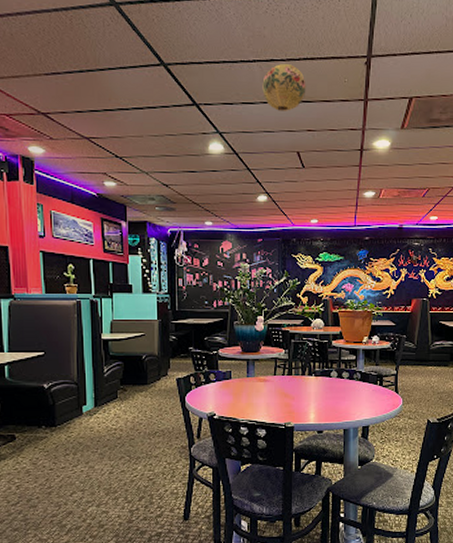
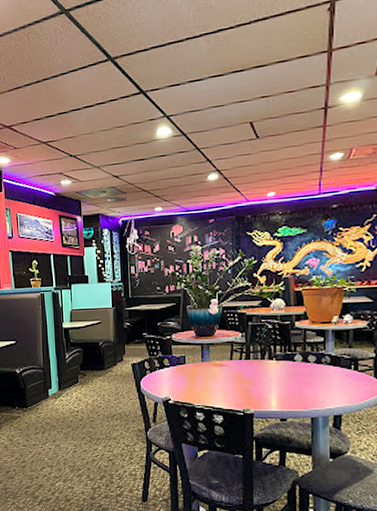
paper lantern: present [262,64,306,111] -> none [210,30,259,83]

